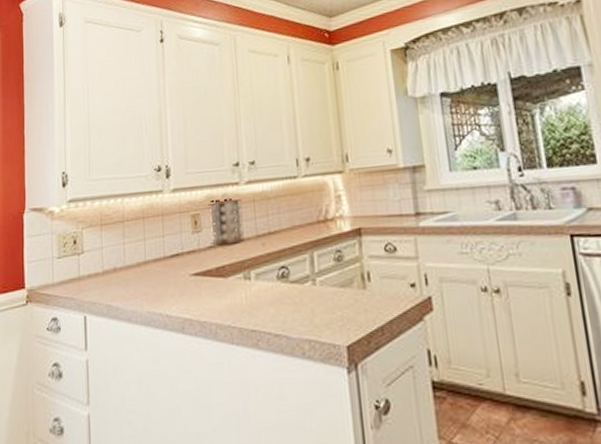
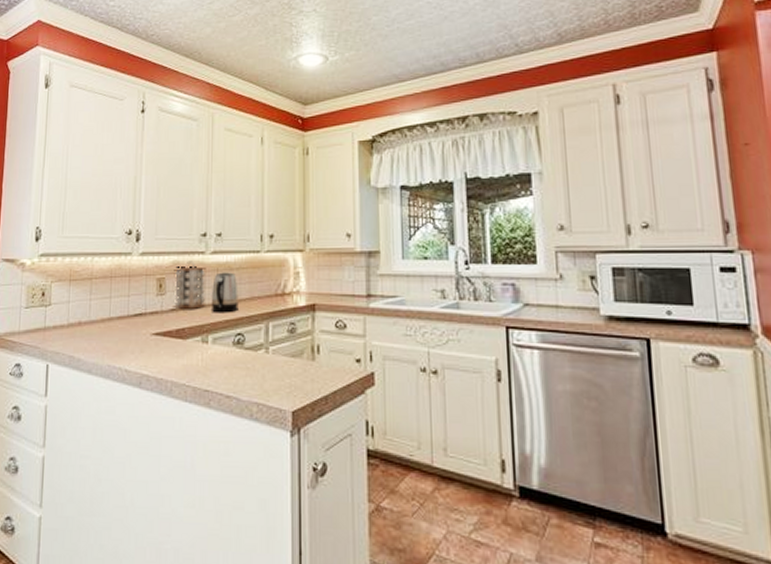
kettle: none [250,201,280,247] -> present [210,272,238,313]

